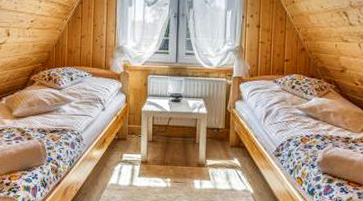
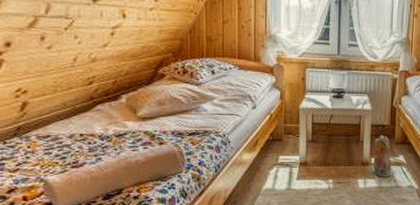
plush toy: none [208,137,226,180] -> present [373,134,392,177]

